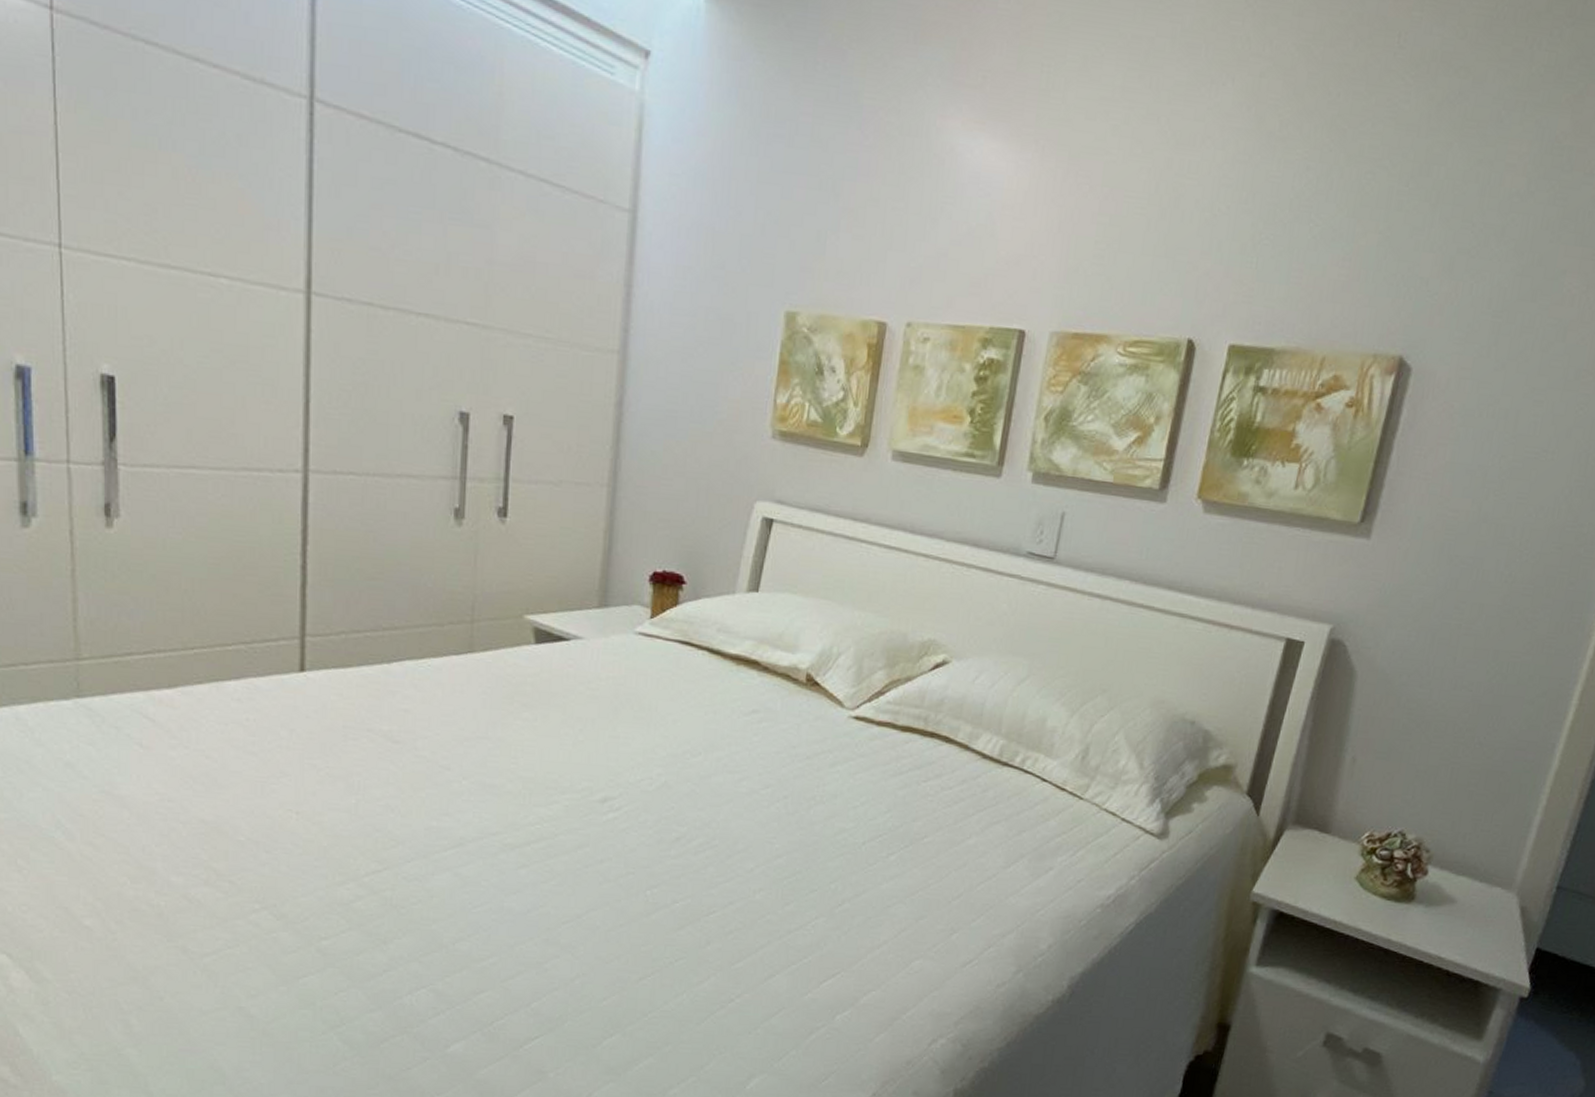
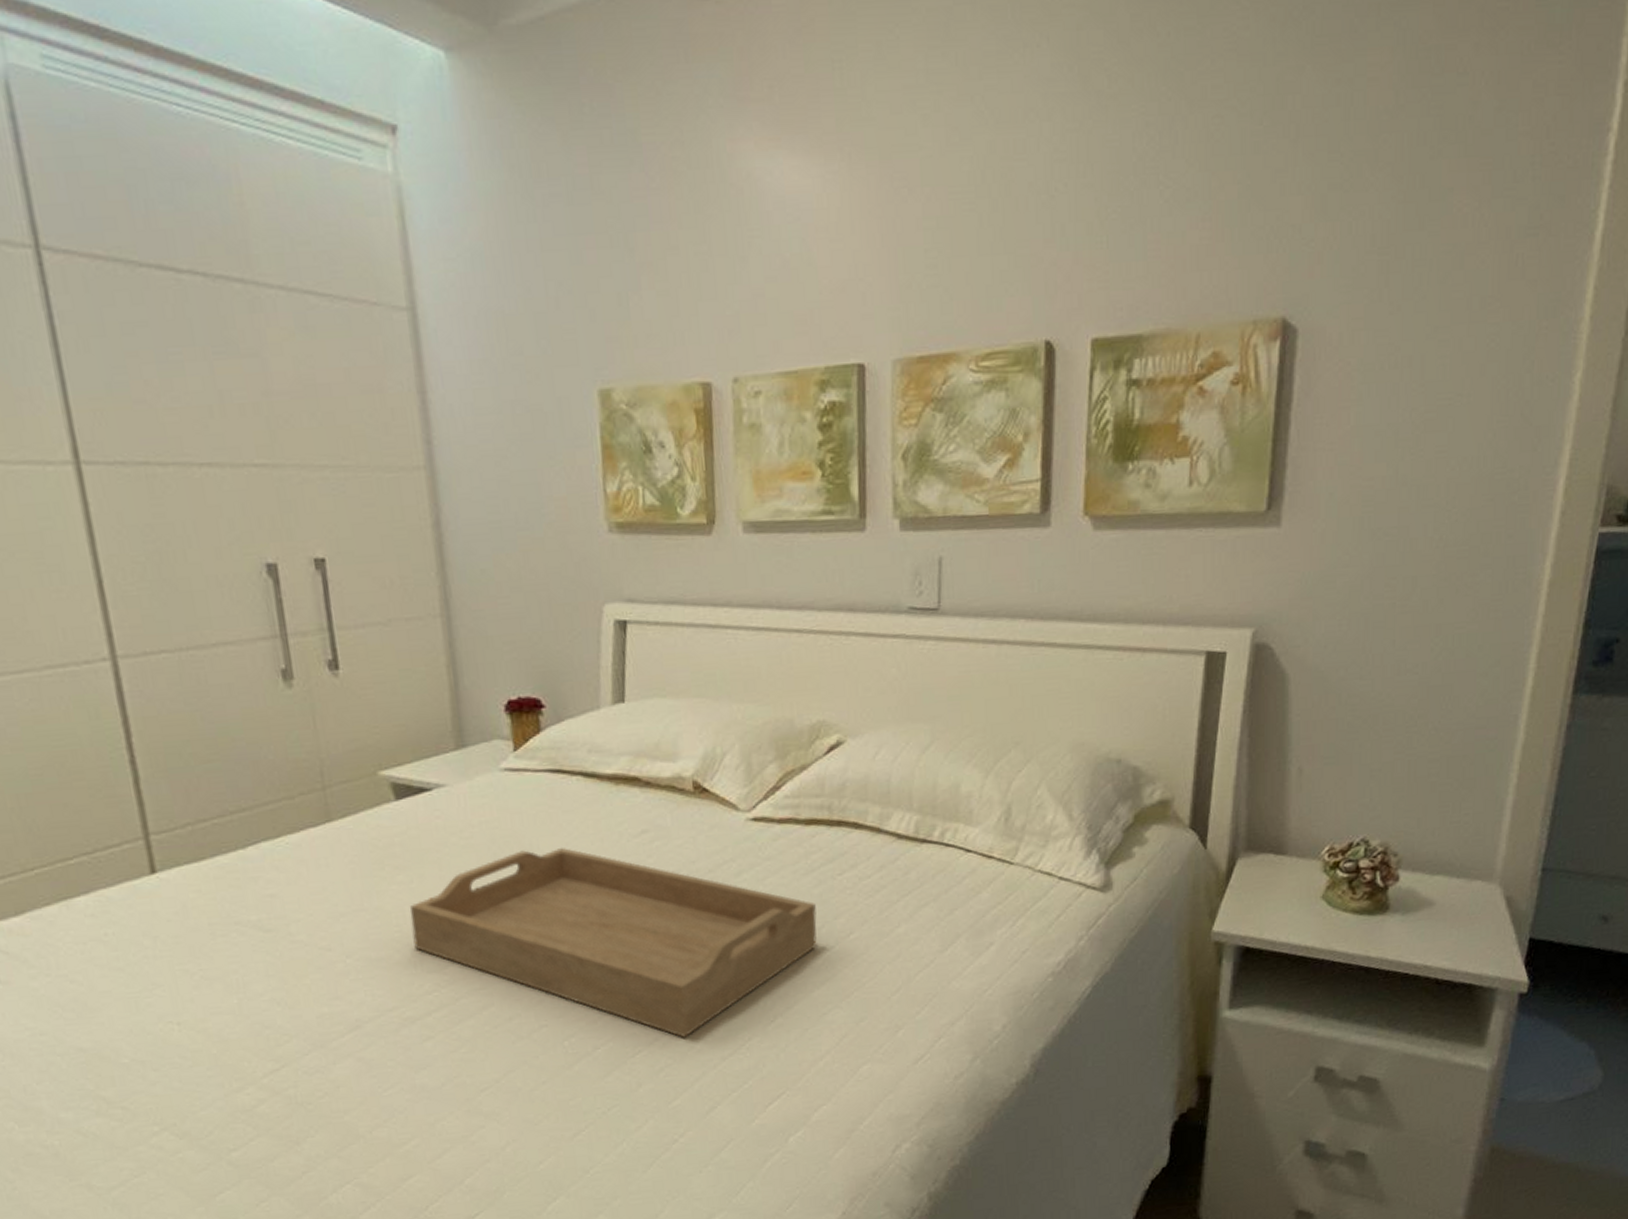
serving tray: none [527,709,898,907] -> present [410,847,817,1038]

